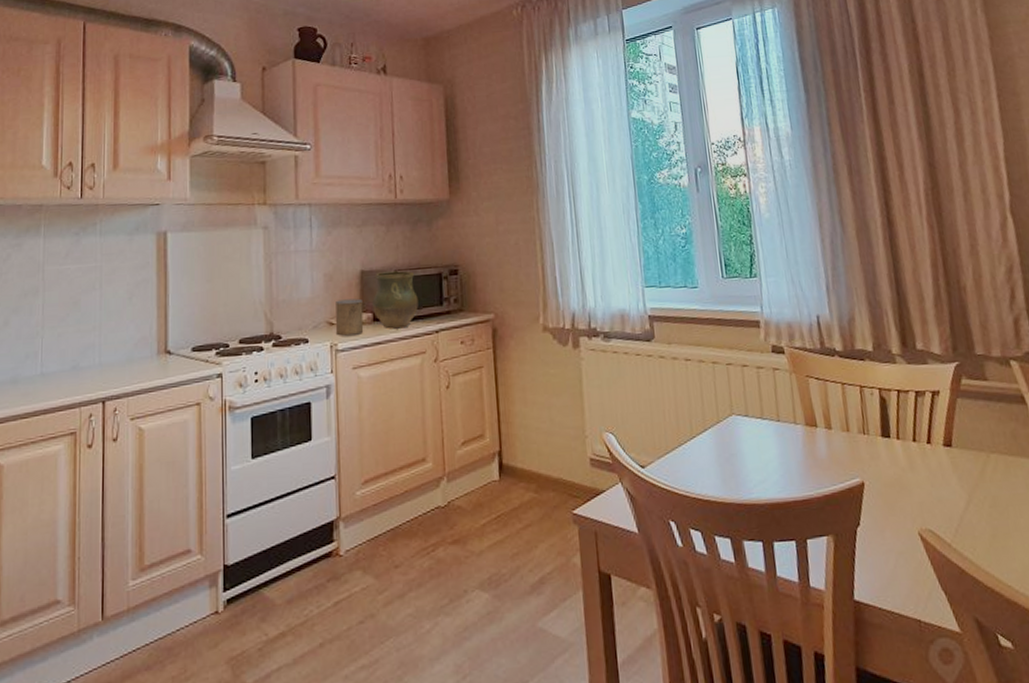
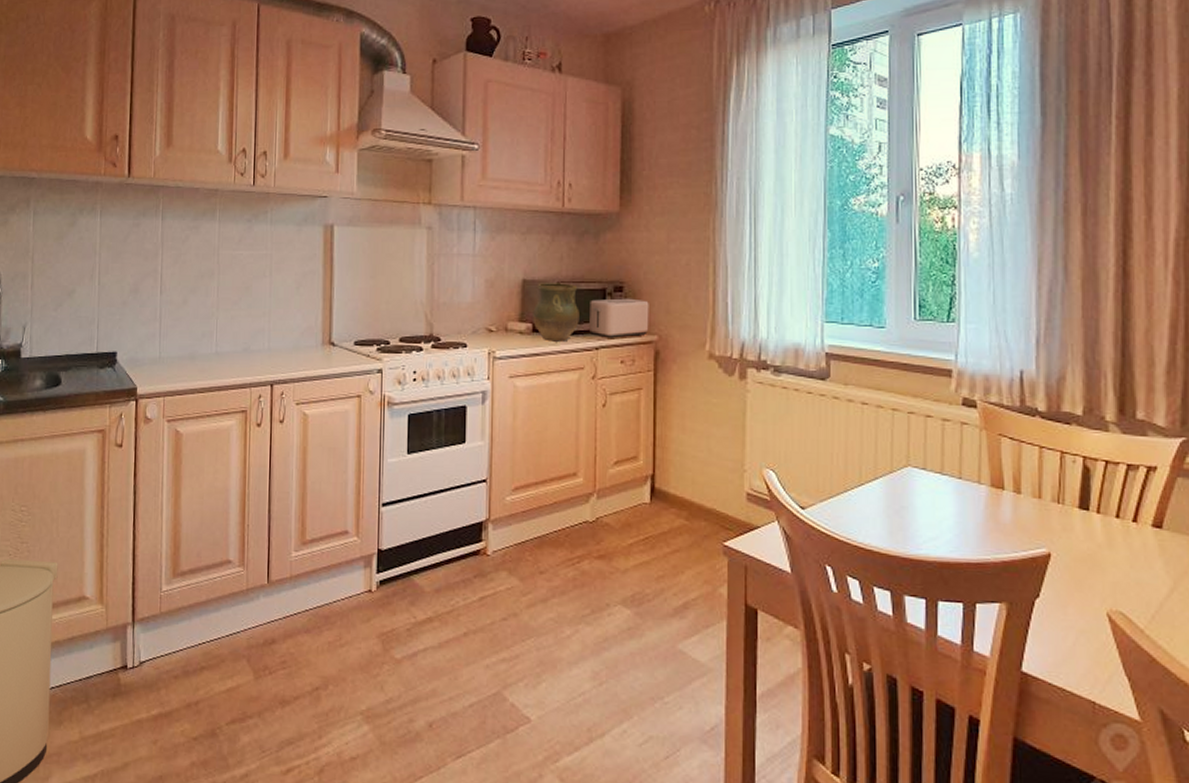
tin can: present [335,298,364,337] -> none [494,307,523,345]
toaster: none [427,280,485,321] -> present [588,298,649,338]

